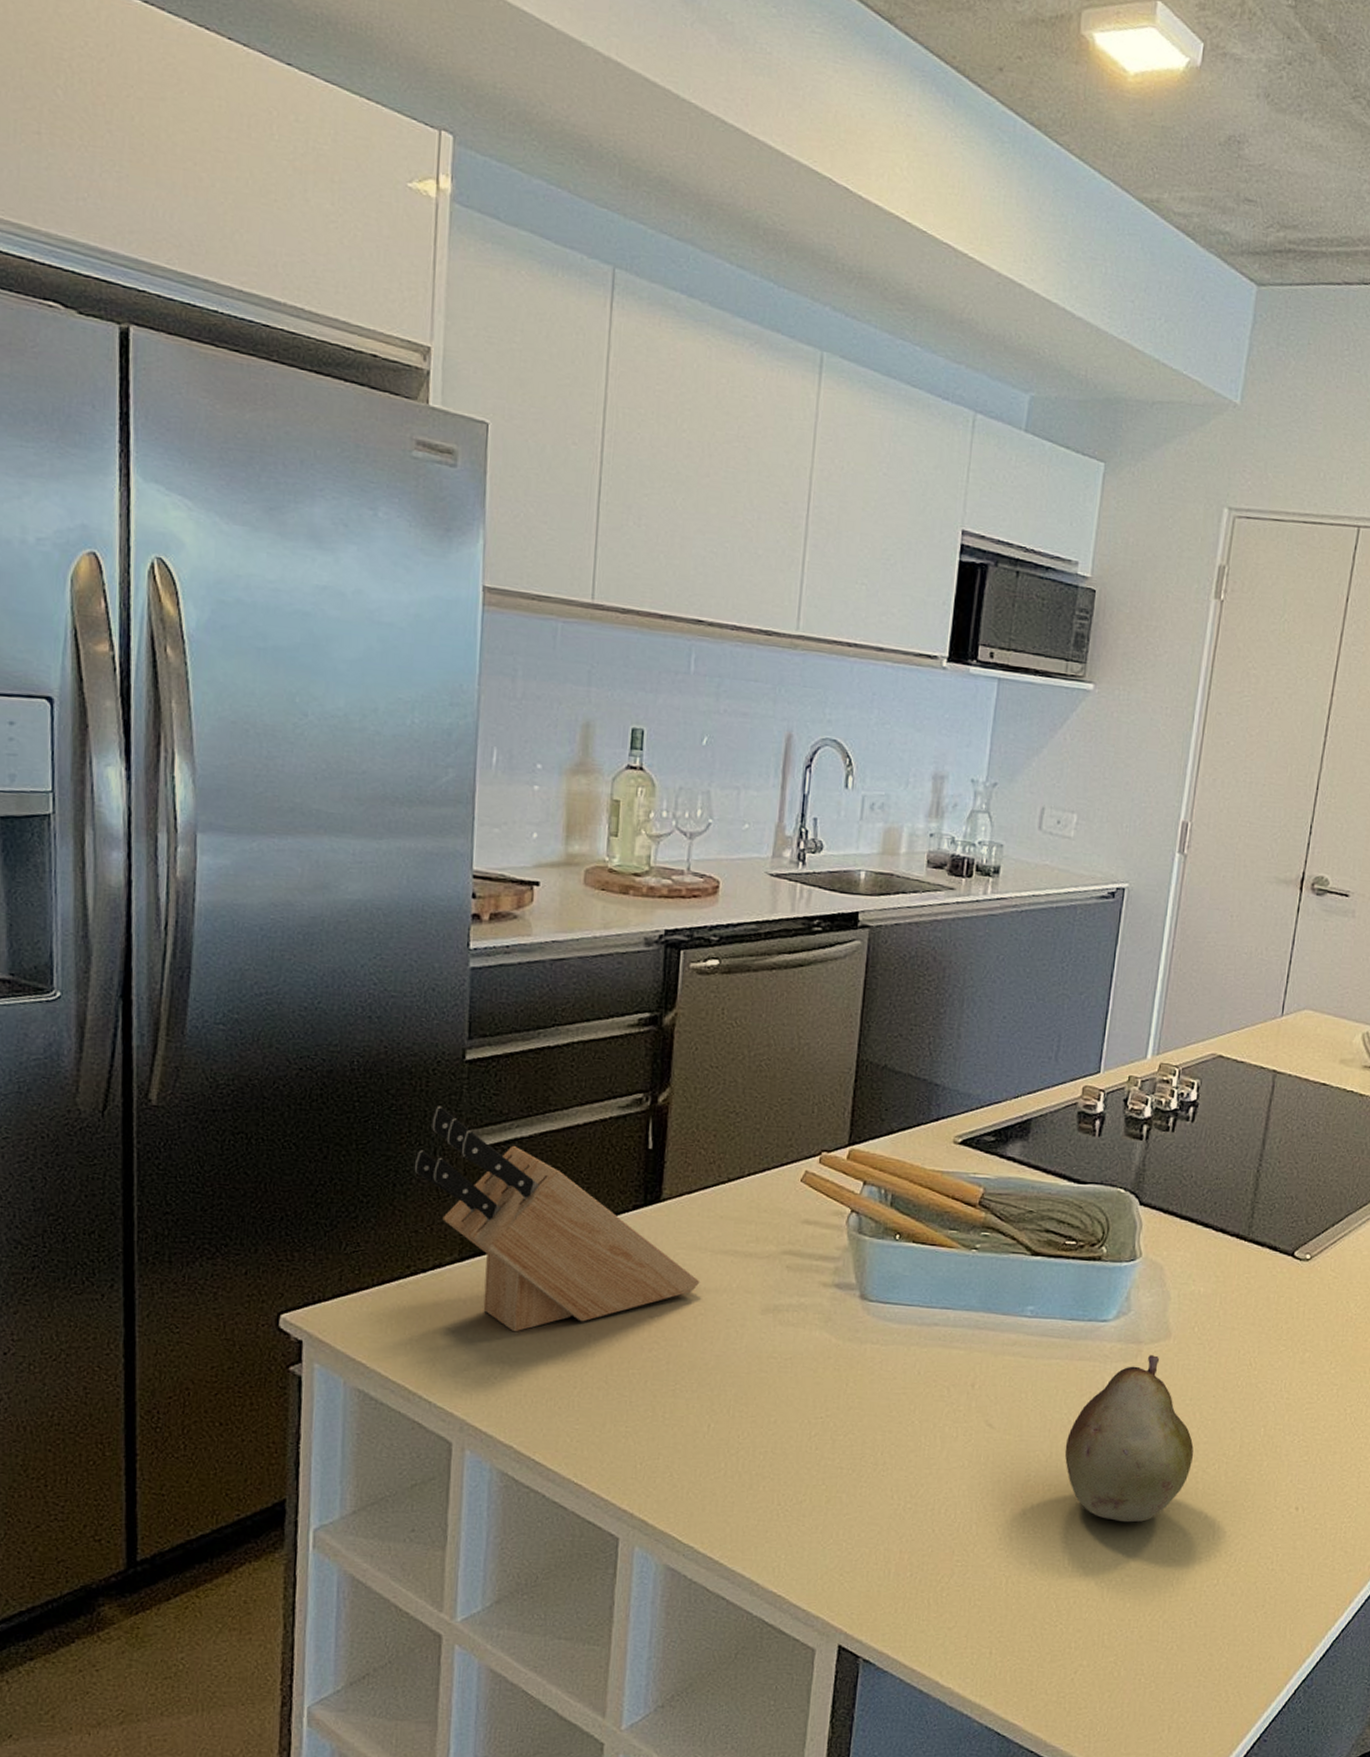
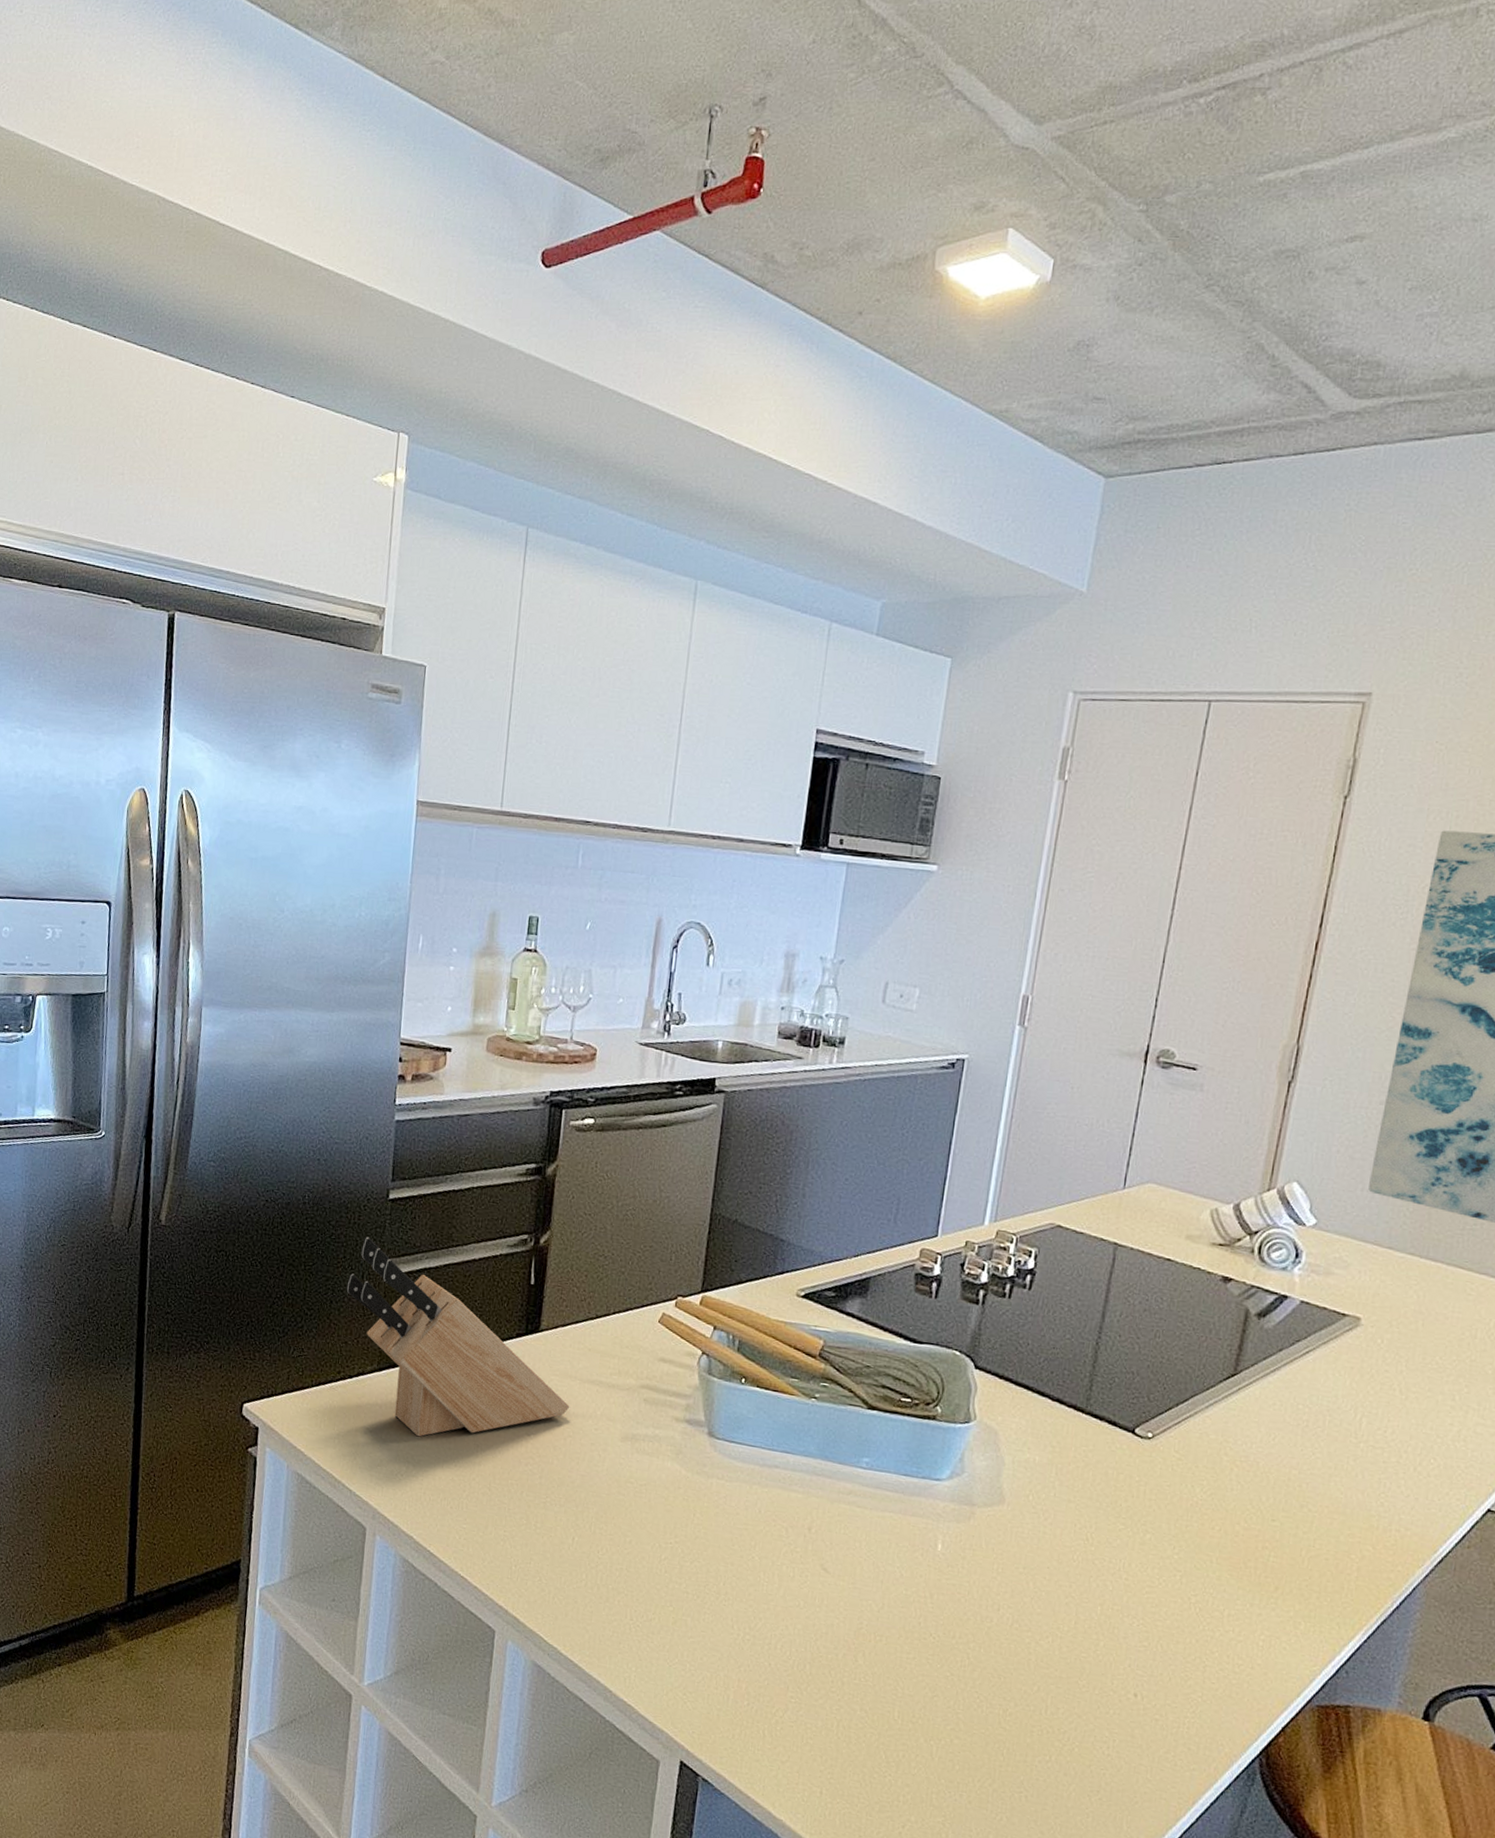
fruit: present [1064,1355,1194,1523] -> none [896,1518,1027,1686]

